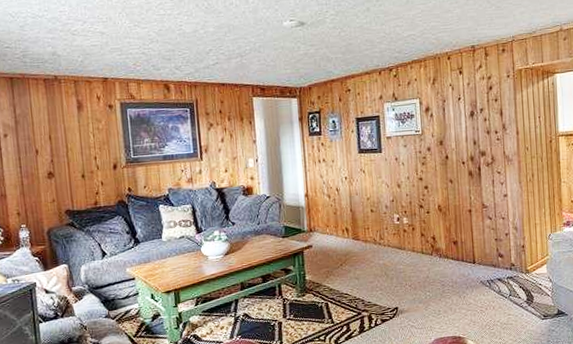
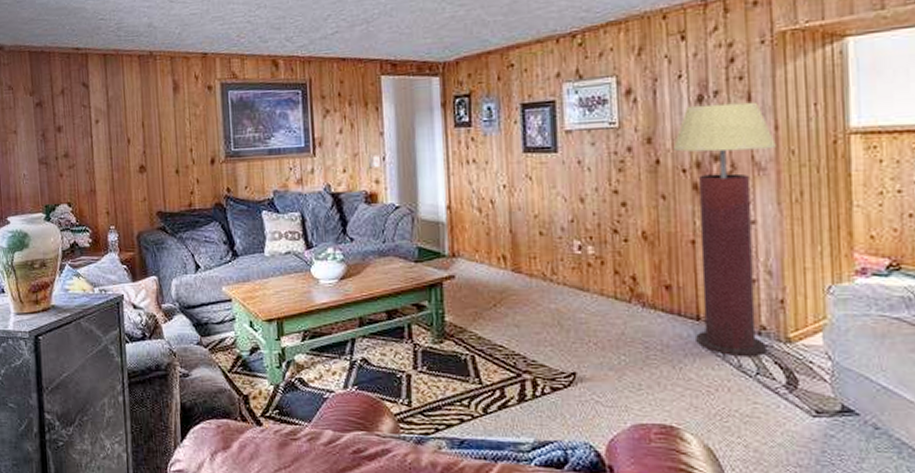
floor lamp: none [457,116,518,286] -> present [674,102,776,358]

